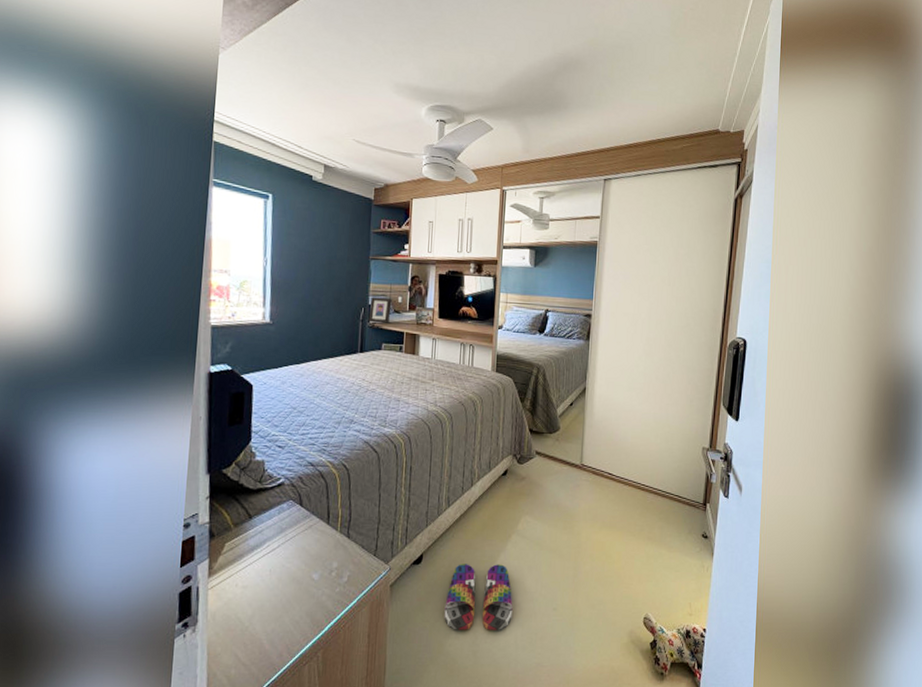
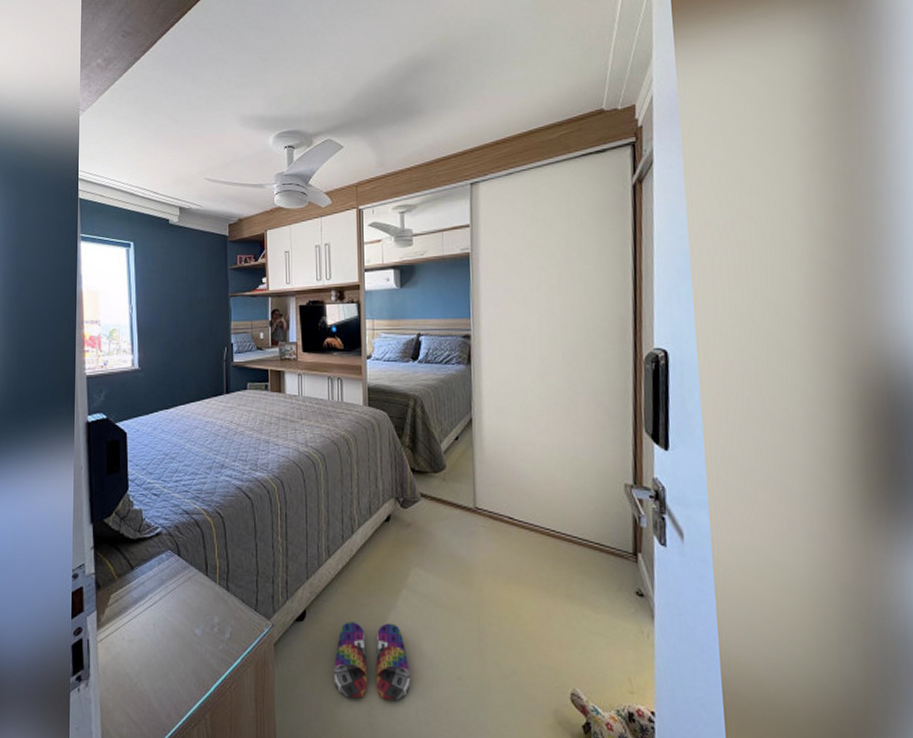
picture frame: present [368,297,392,323] -> none [232,335,254,362]

